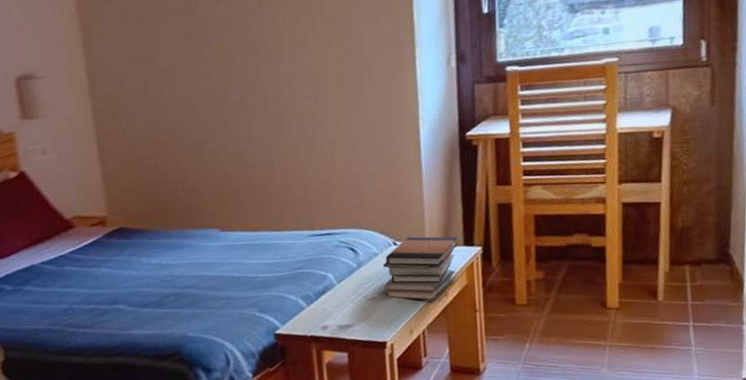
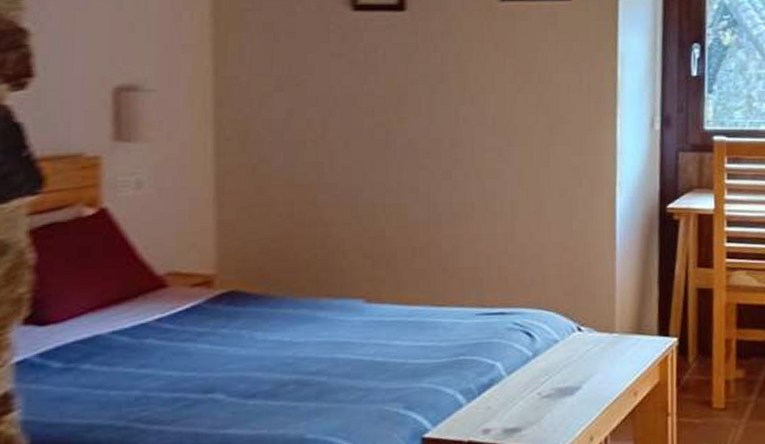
book stack: present [383,236,458,300] -> none [563,322,651,400]

